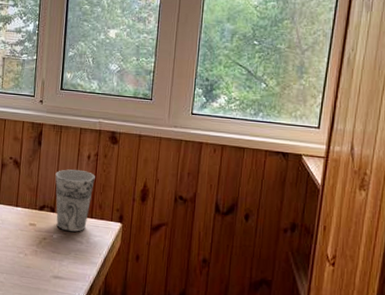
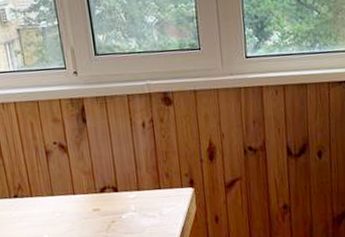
cup: present [55,169,95,233] -> none [109,140,156,209]

